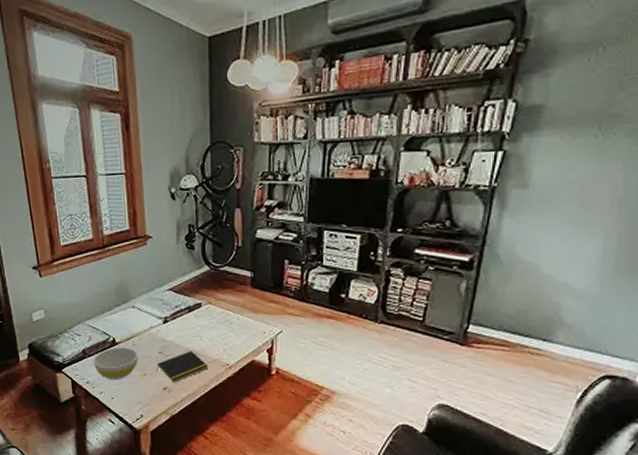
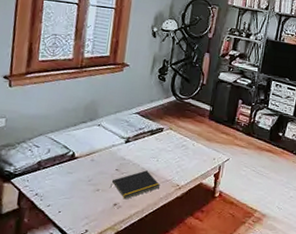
bowl: present [93,348,139,380] -> none [46,162,95,194]

